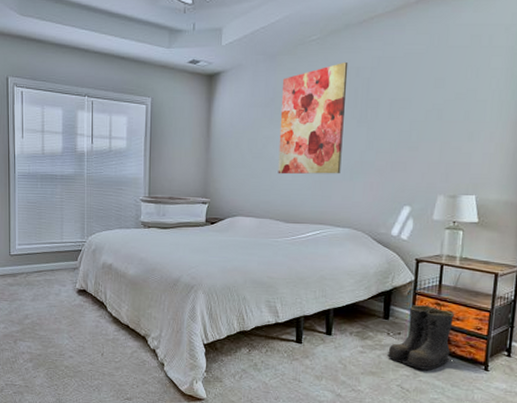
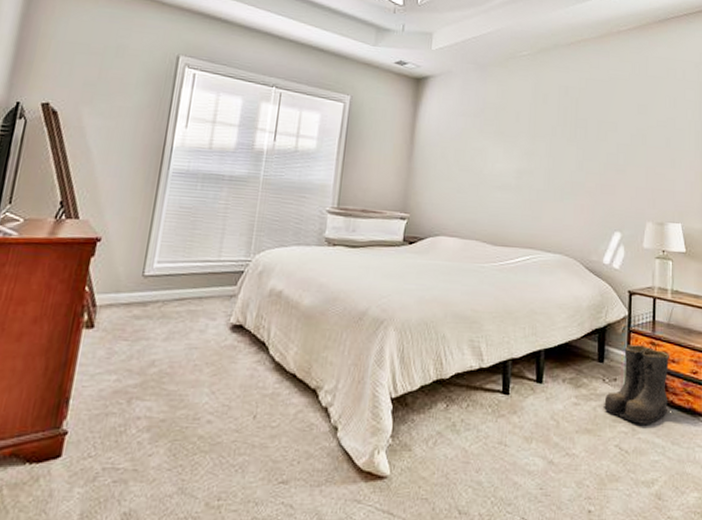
wall art: present [278,61,348,175] -> none [486,79,558,194]

